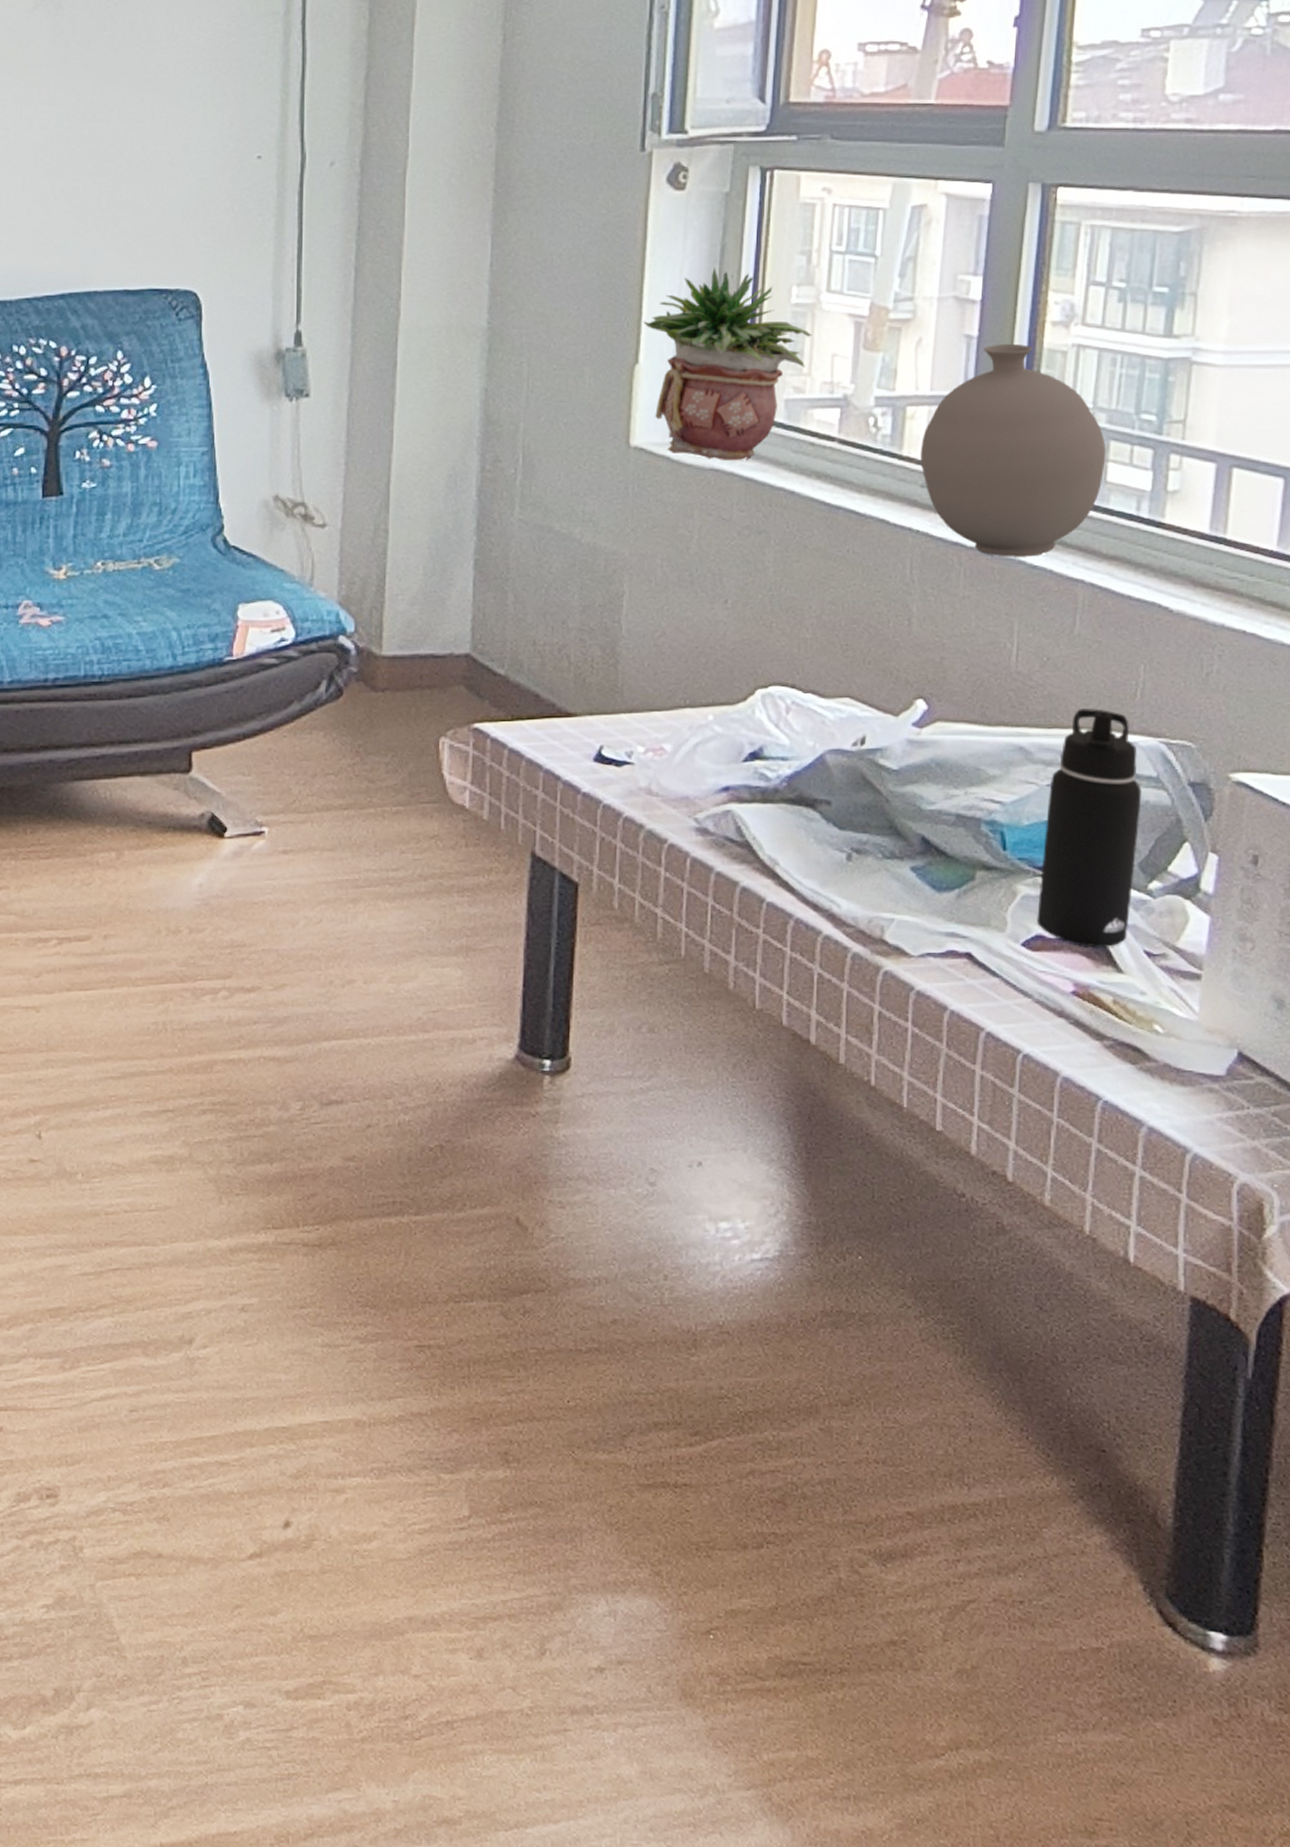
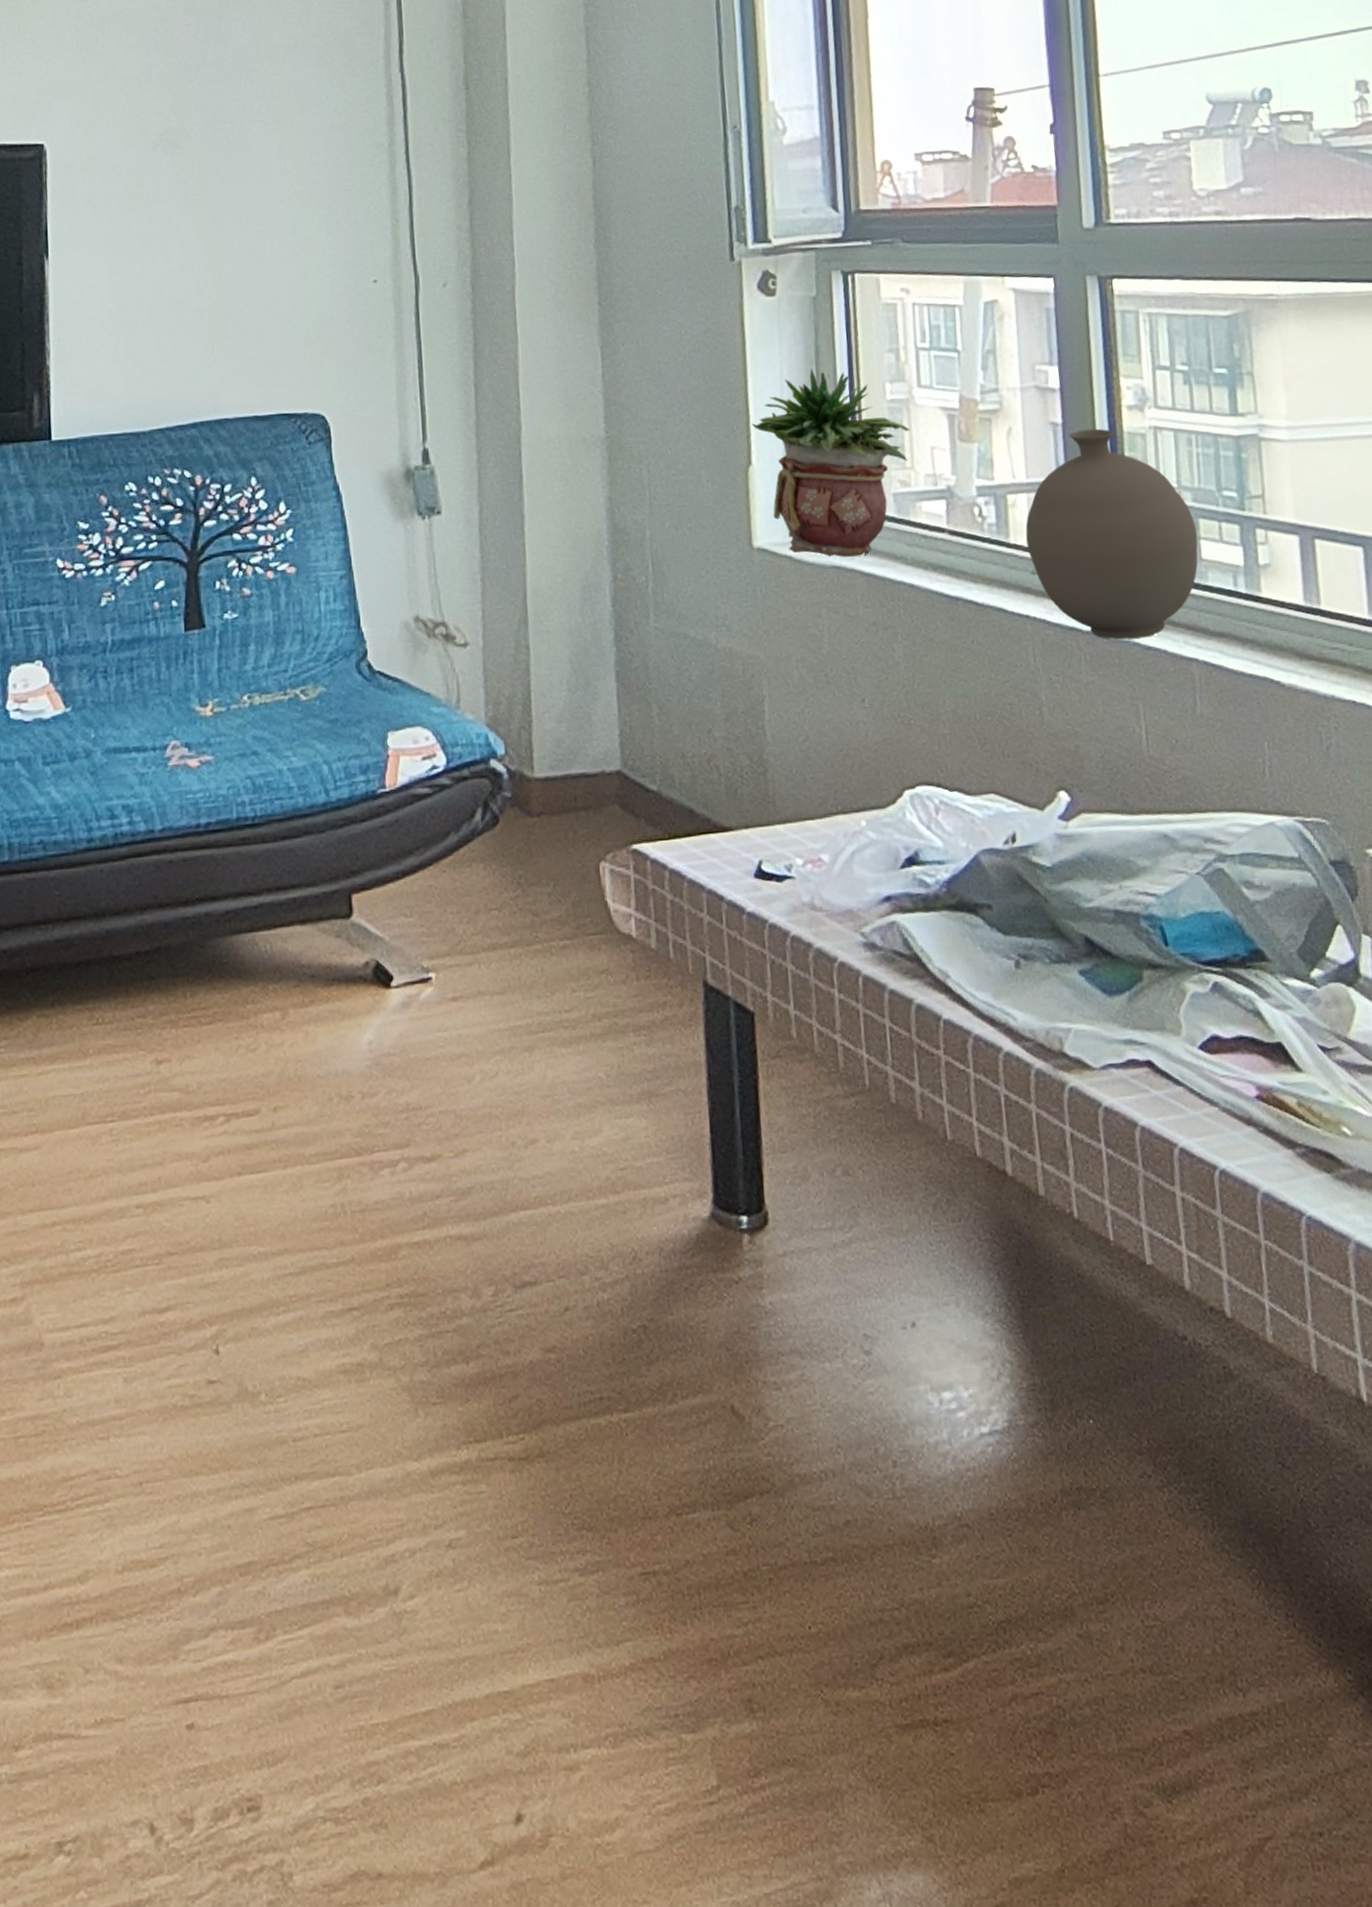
water bottle: present [1036,708,1143,947] -> none [1199,789,1300,1045]

